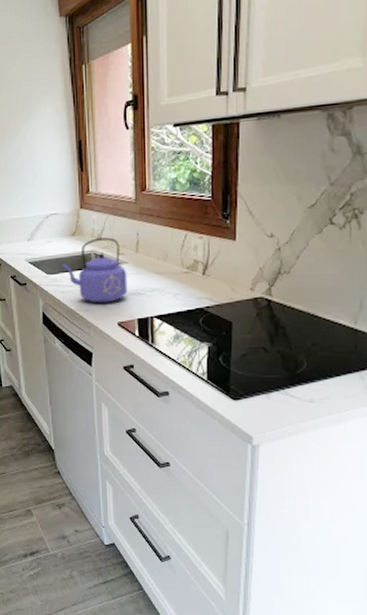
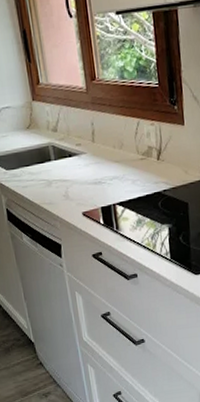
kettle: present [62,237,128,304] -> none [21,128,89,196]

